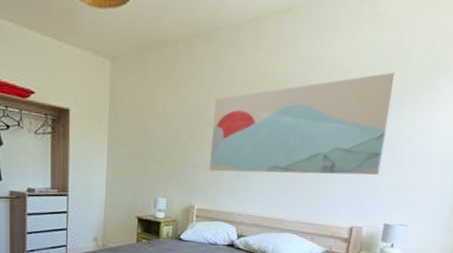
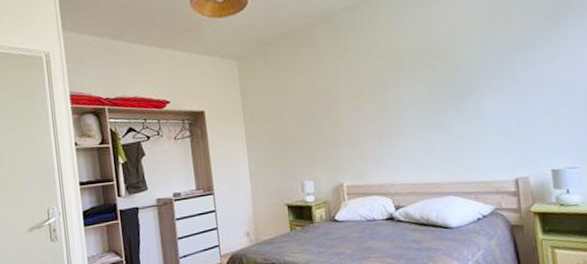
wall art: present [209,72,396,175] -> none [343,20,530,147]

